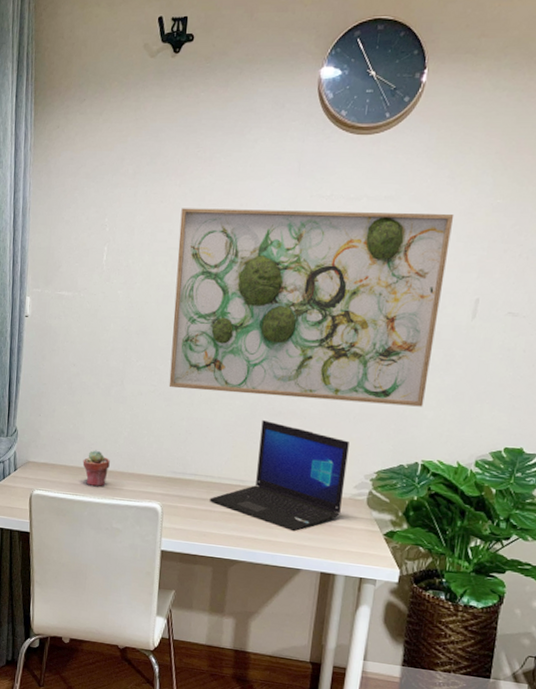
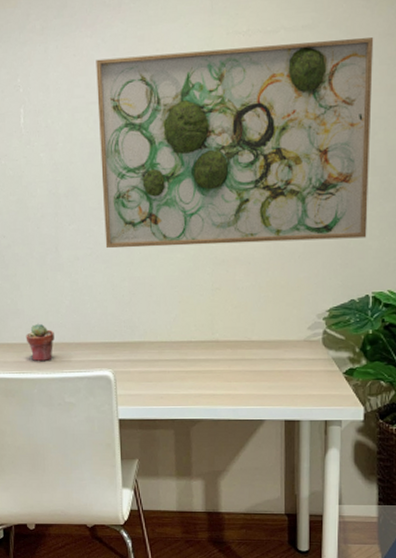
laptop: present [209,420,349,532] -> none [162,271,298,382]

